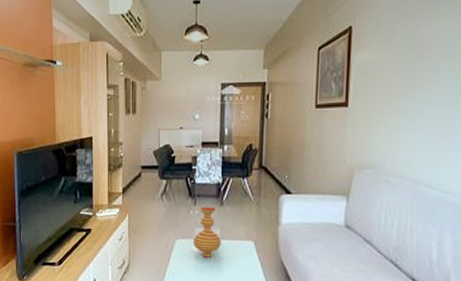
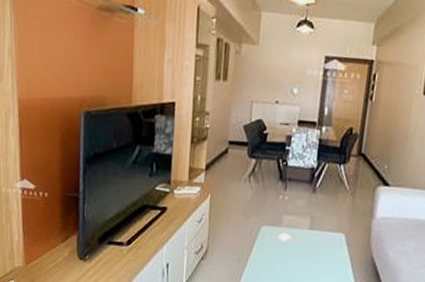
vase: present [192,206,221,258] -> none [279,191,311,249]

